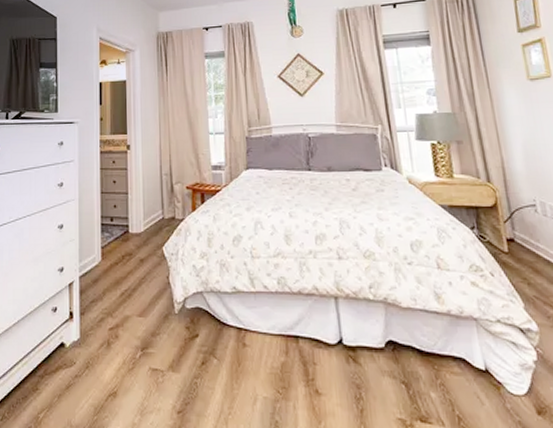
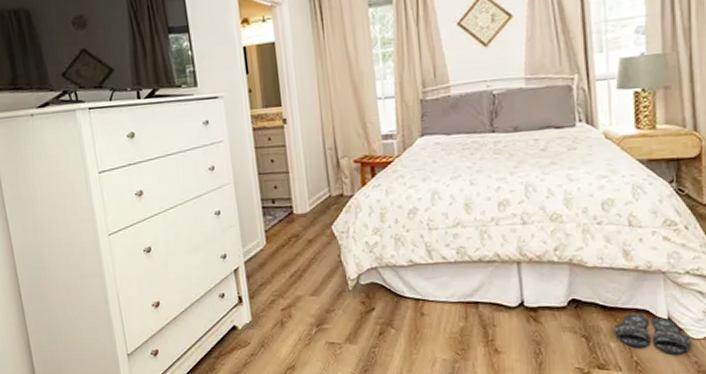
slippers: none [433,360,511,411] -> present [614,313,690,355]

